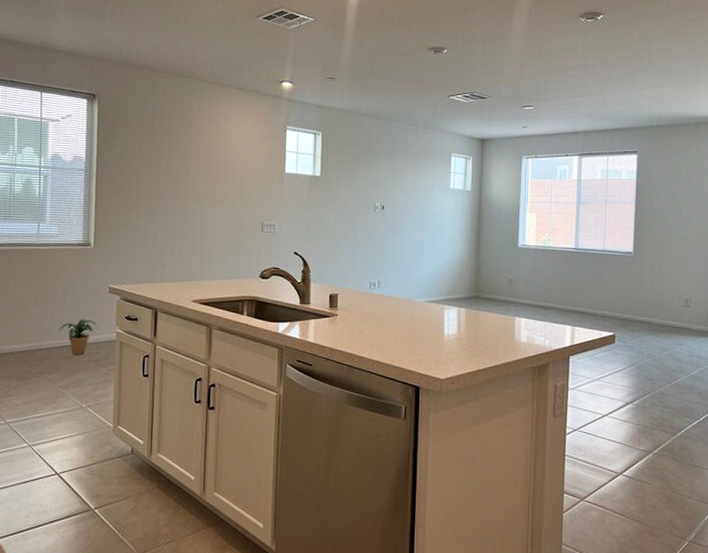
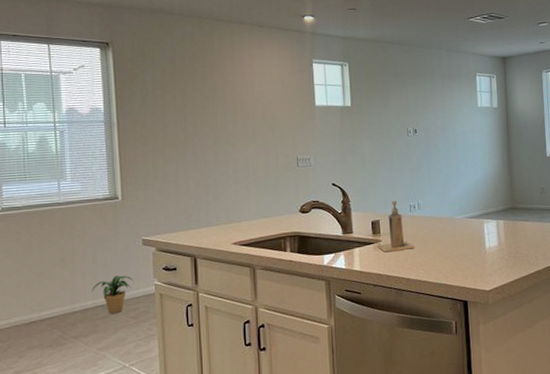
soap dispenser: none [333,276,371,328] -> present [378,200,415,253]

